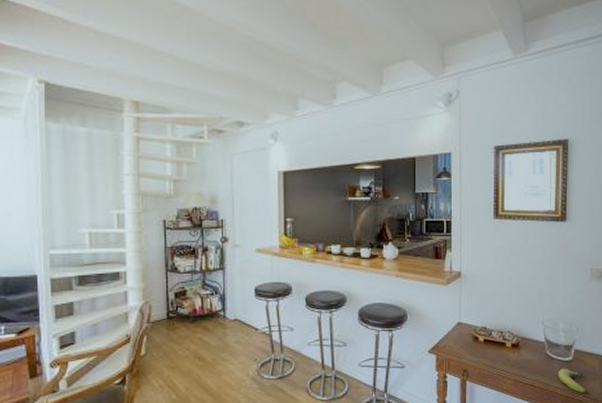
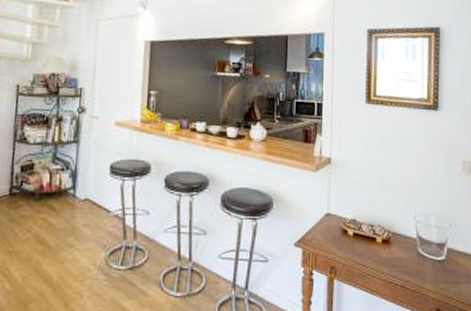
fruit: present [558,368,586,393] -> none [431,268,460,297]

